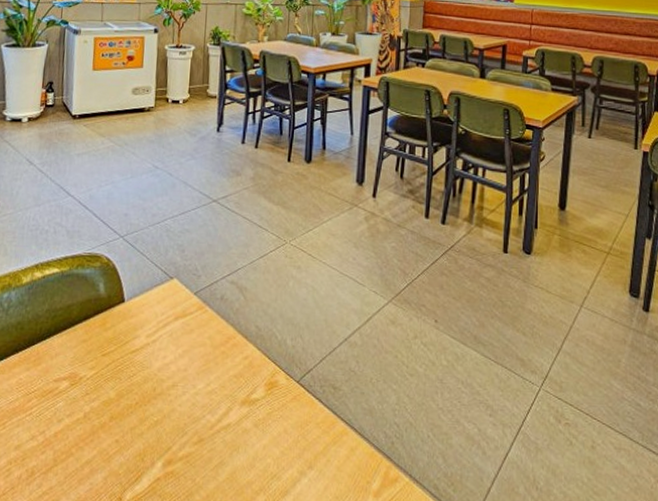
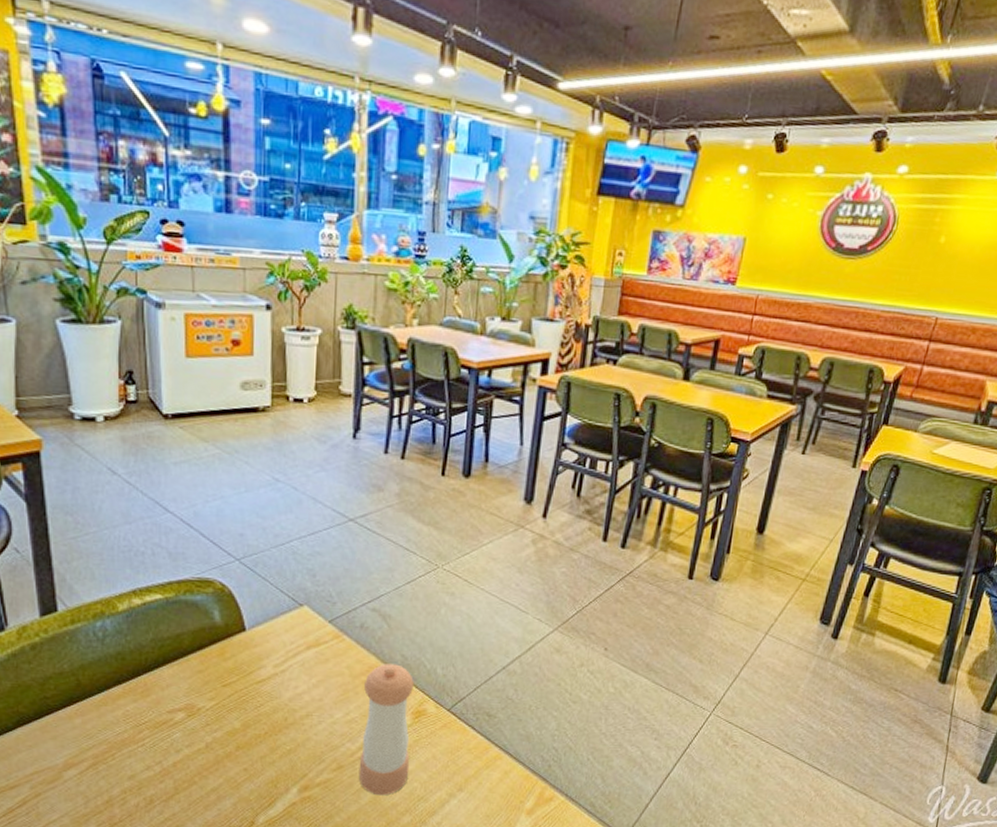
pepper shaker: none [217,334,267,472] -> present [358,664,415,796]

